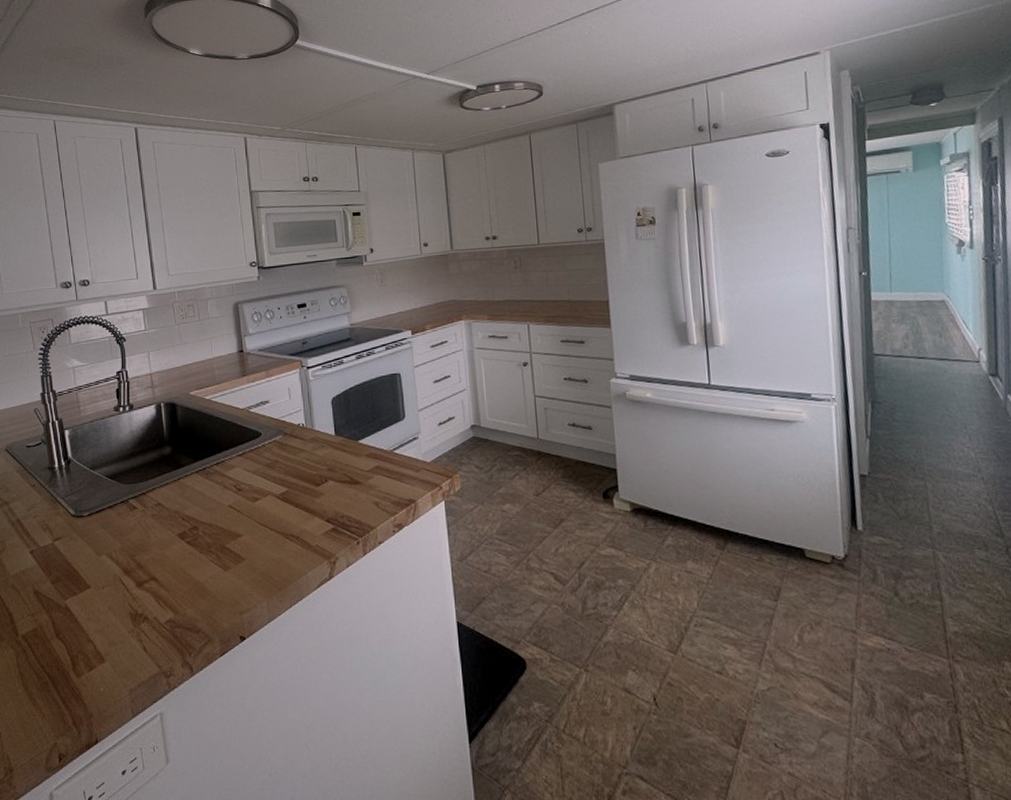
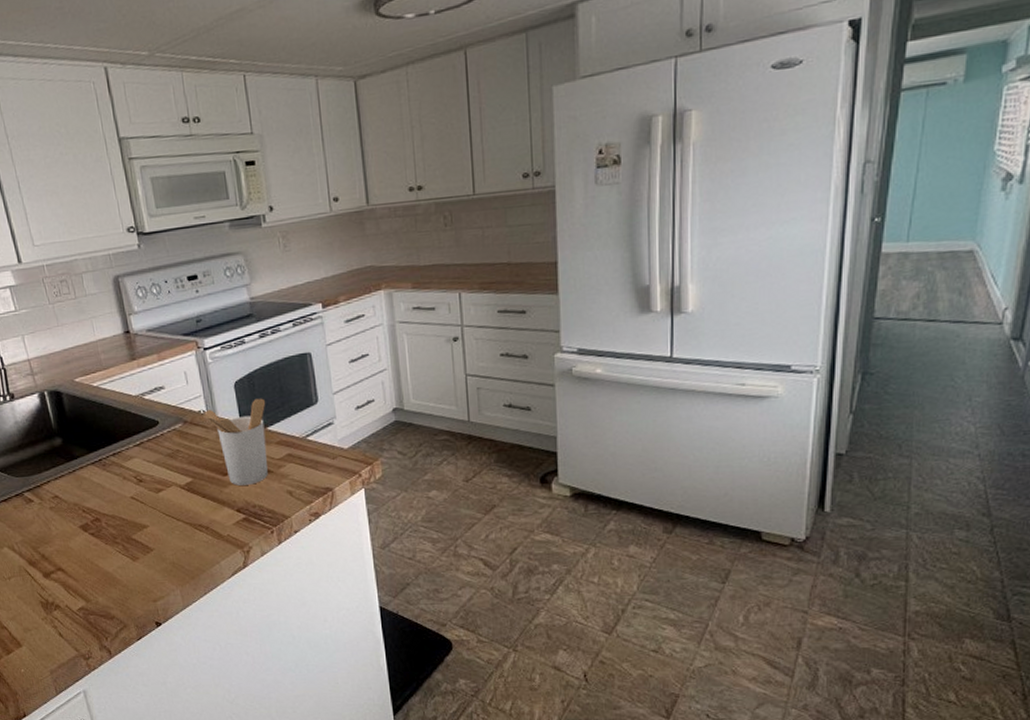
utensil holder: none [301,413,359,496] -> present [202,398,268,486]

